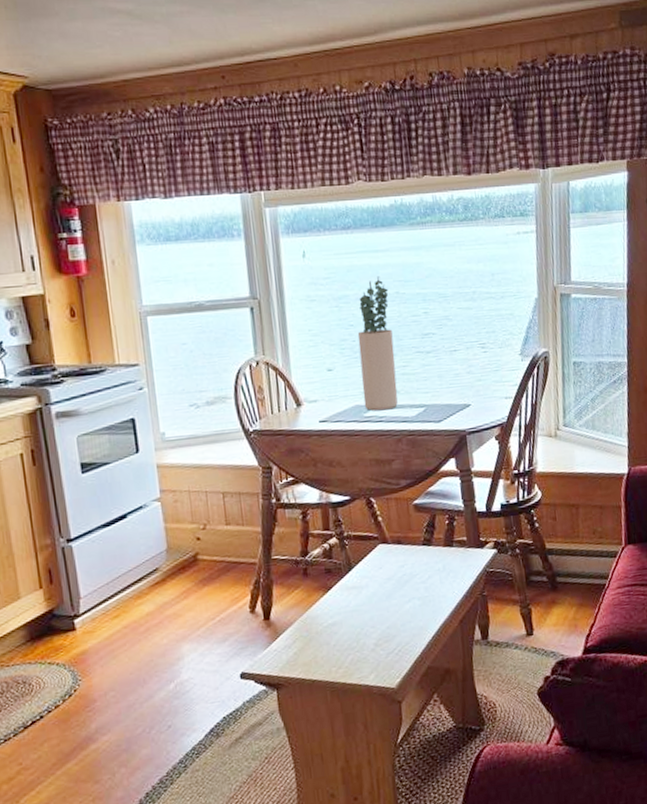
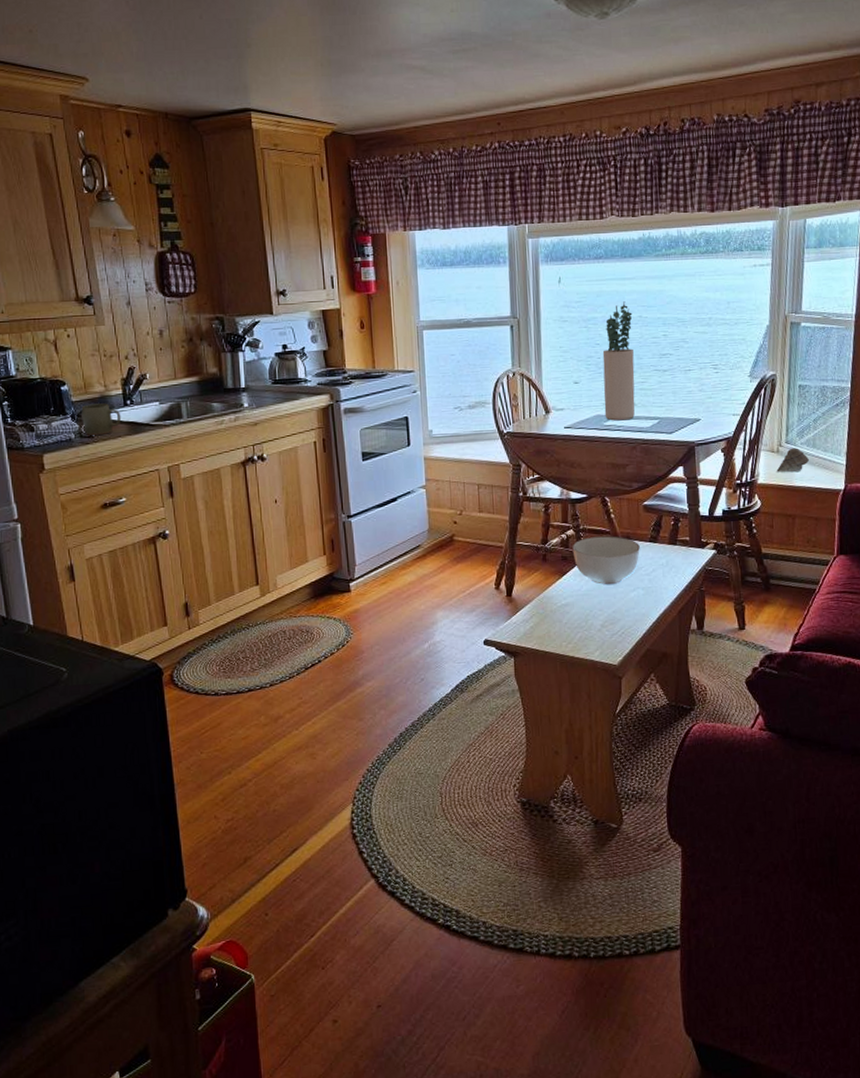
bowl: none [336,541,413,598] -> present [572,536,640,585]
seashell: none [555,430,589,459] -> present [776,448,809,473]

